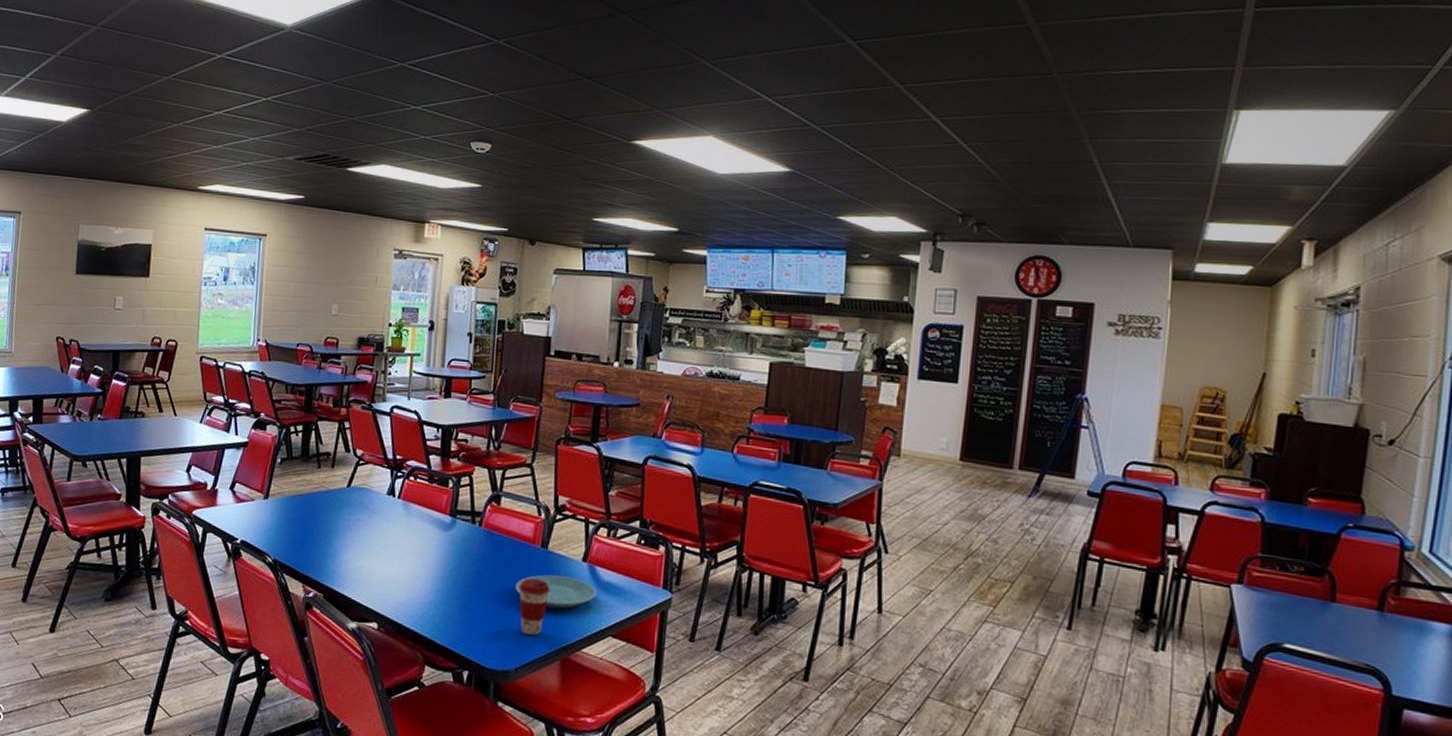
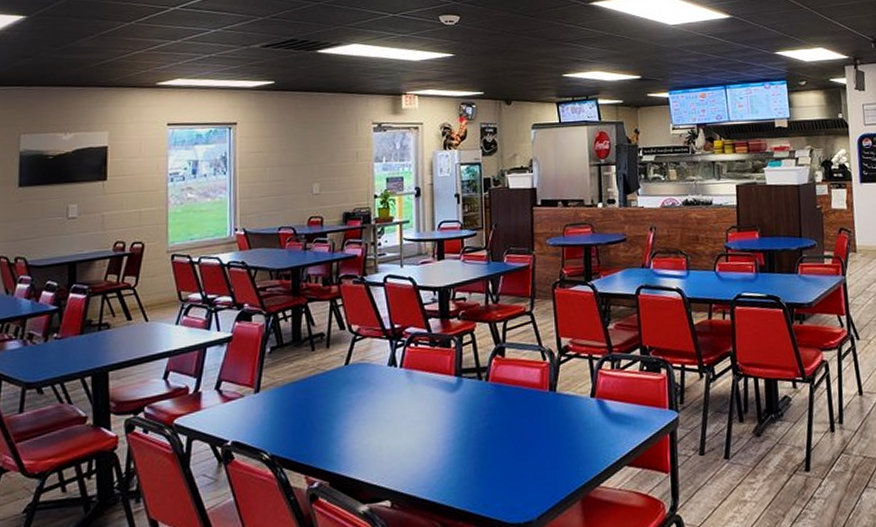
plate: present [515,574,596,609] -> none [529,414,608,450]
coffee cup: present [518,578,551,636] -> none [532,422,564,481]

